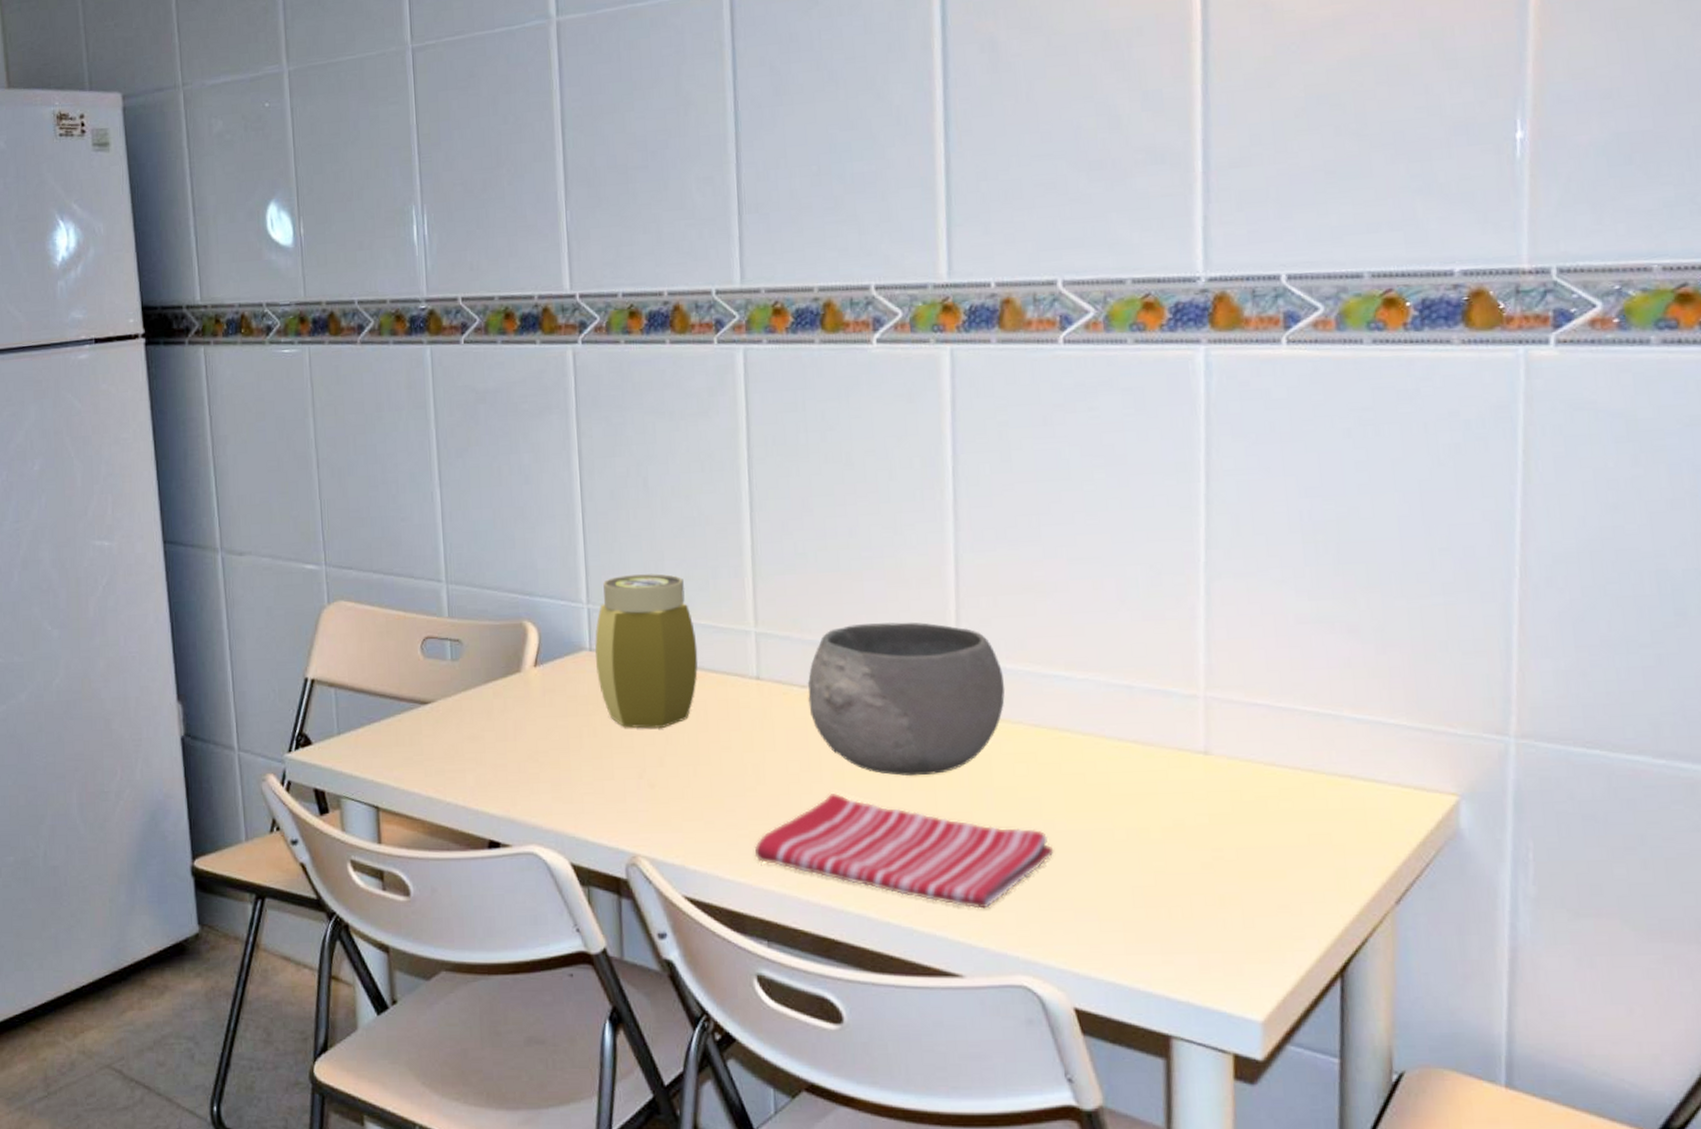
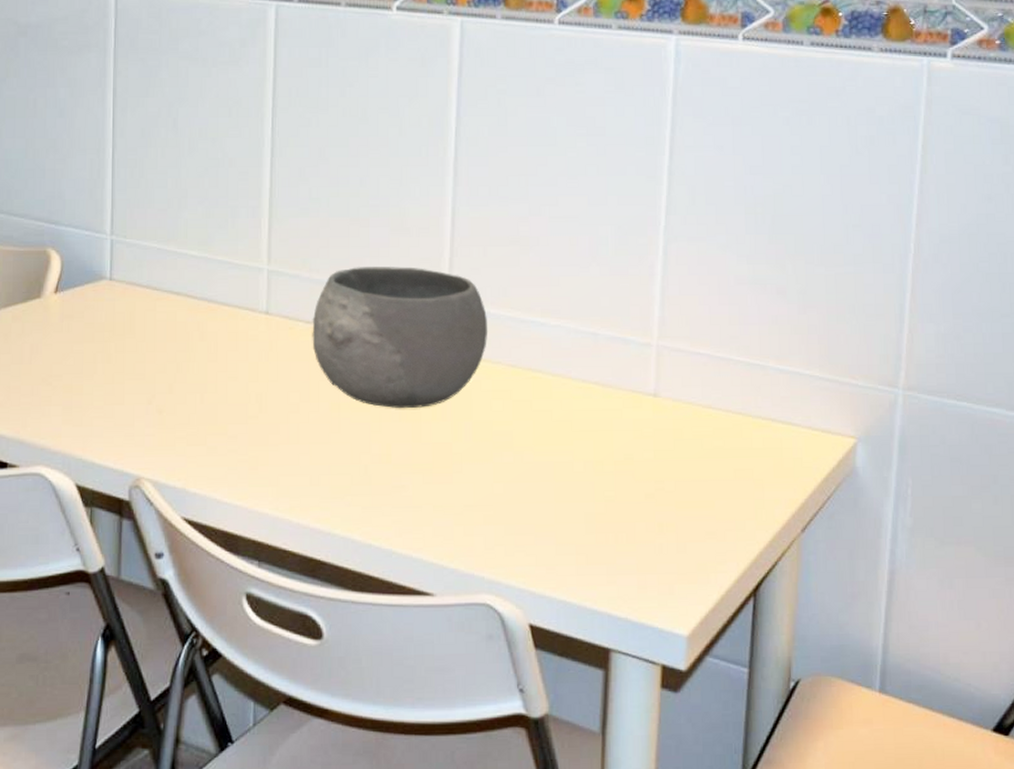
jar: present [595,573,698,729] -> none [115,210,213,358]
dish towel: present [754,792,1054,909] -> none [252,422,521,533]

